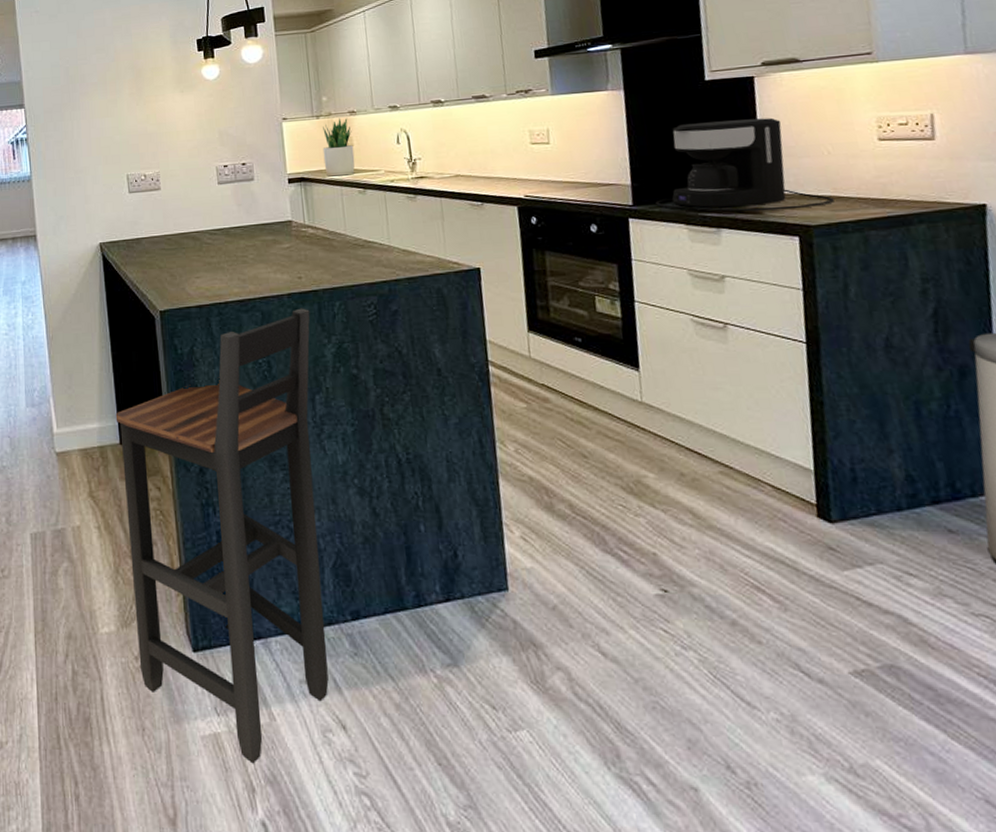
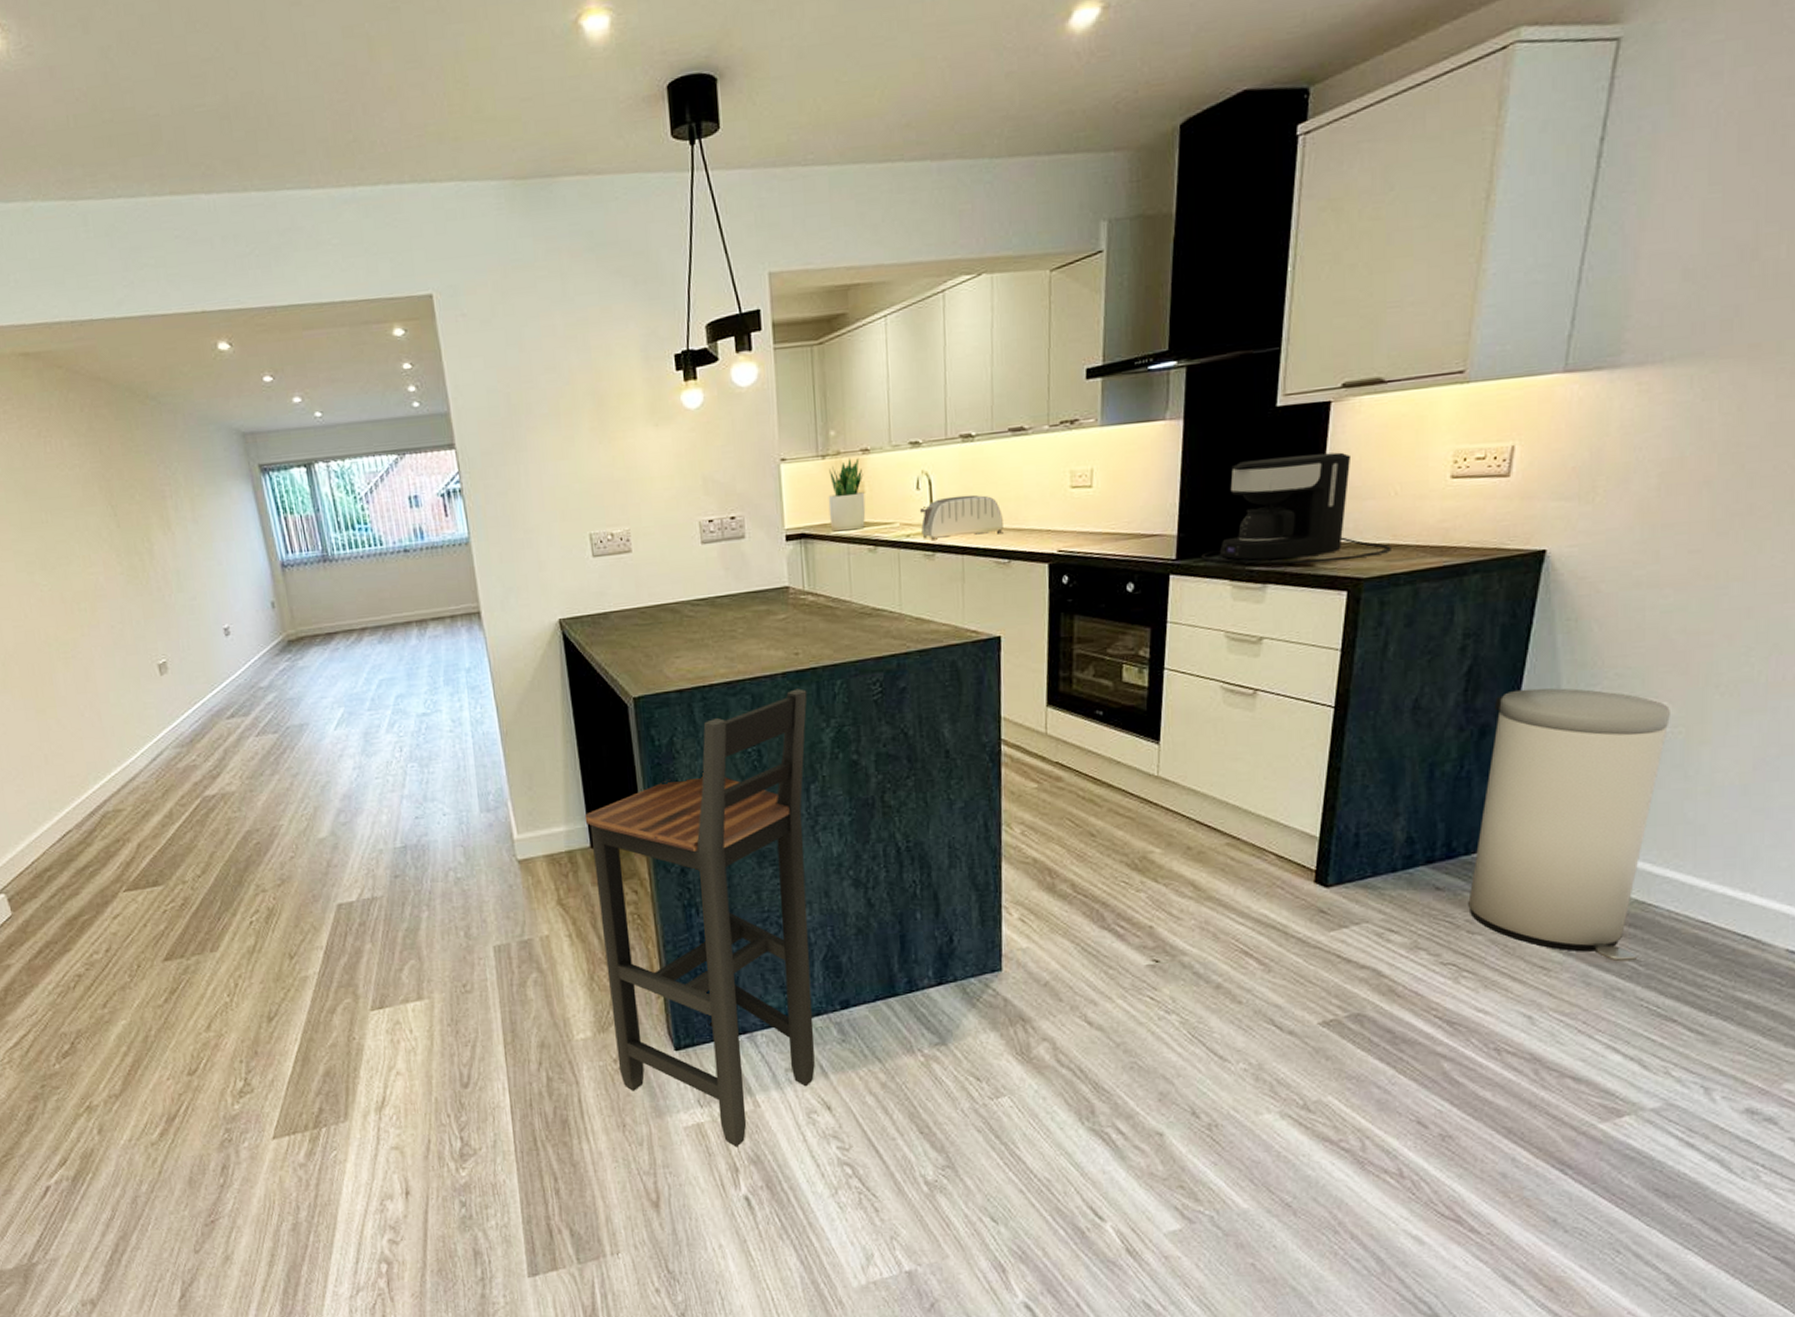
toaster: none [400,148,475,186] -> present [919,494,1003,542]

